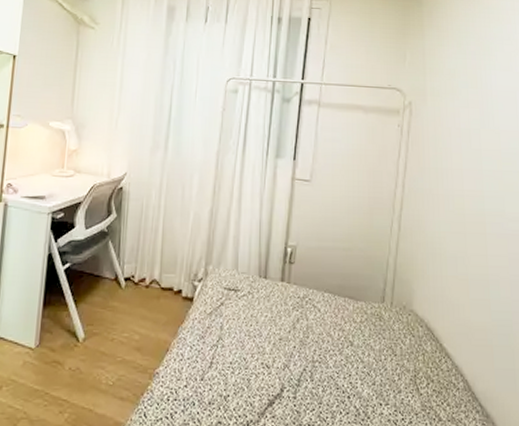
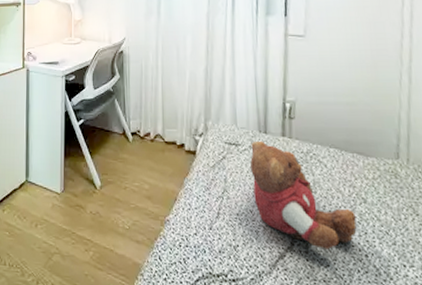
teddy bear: none [247,286,342,394] -> present [249,140,357,250]

